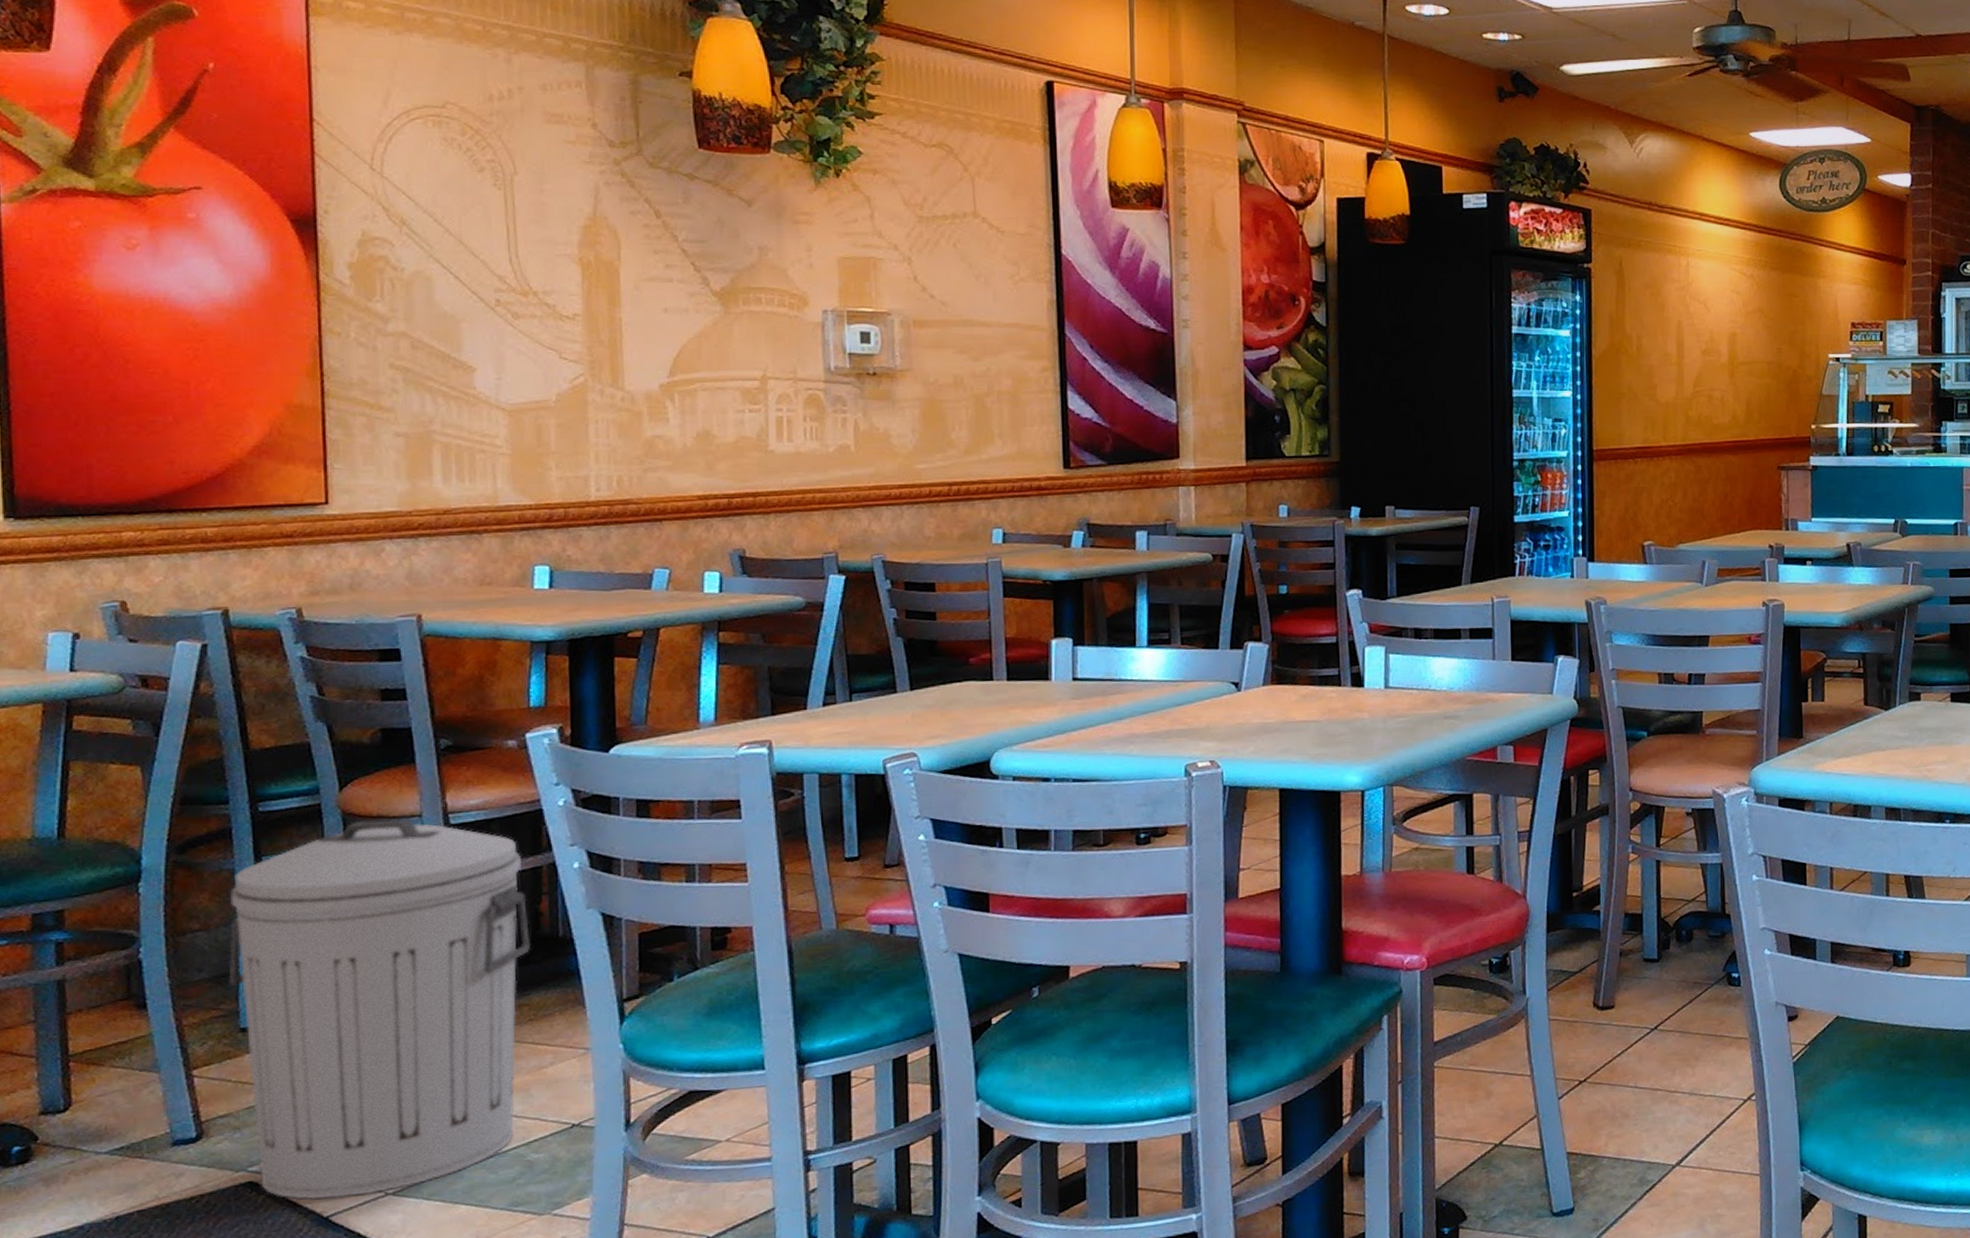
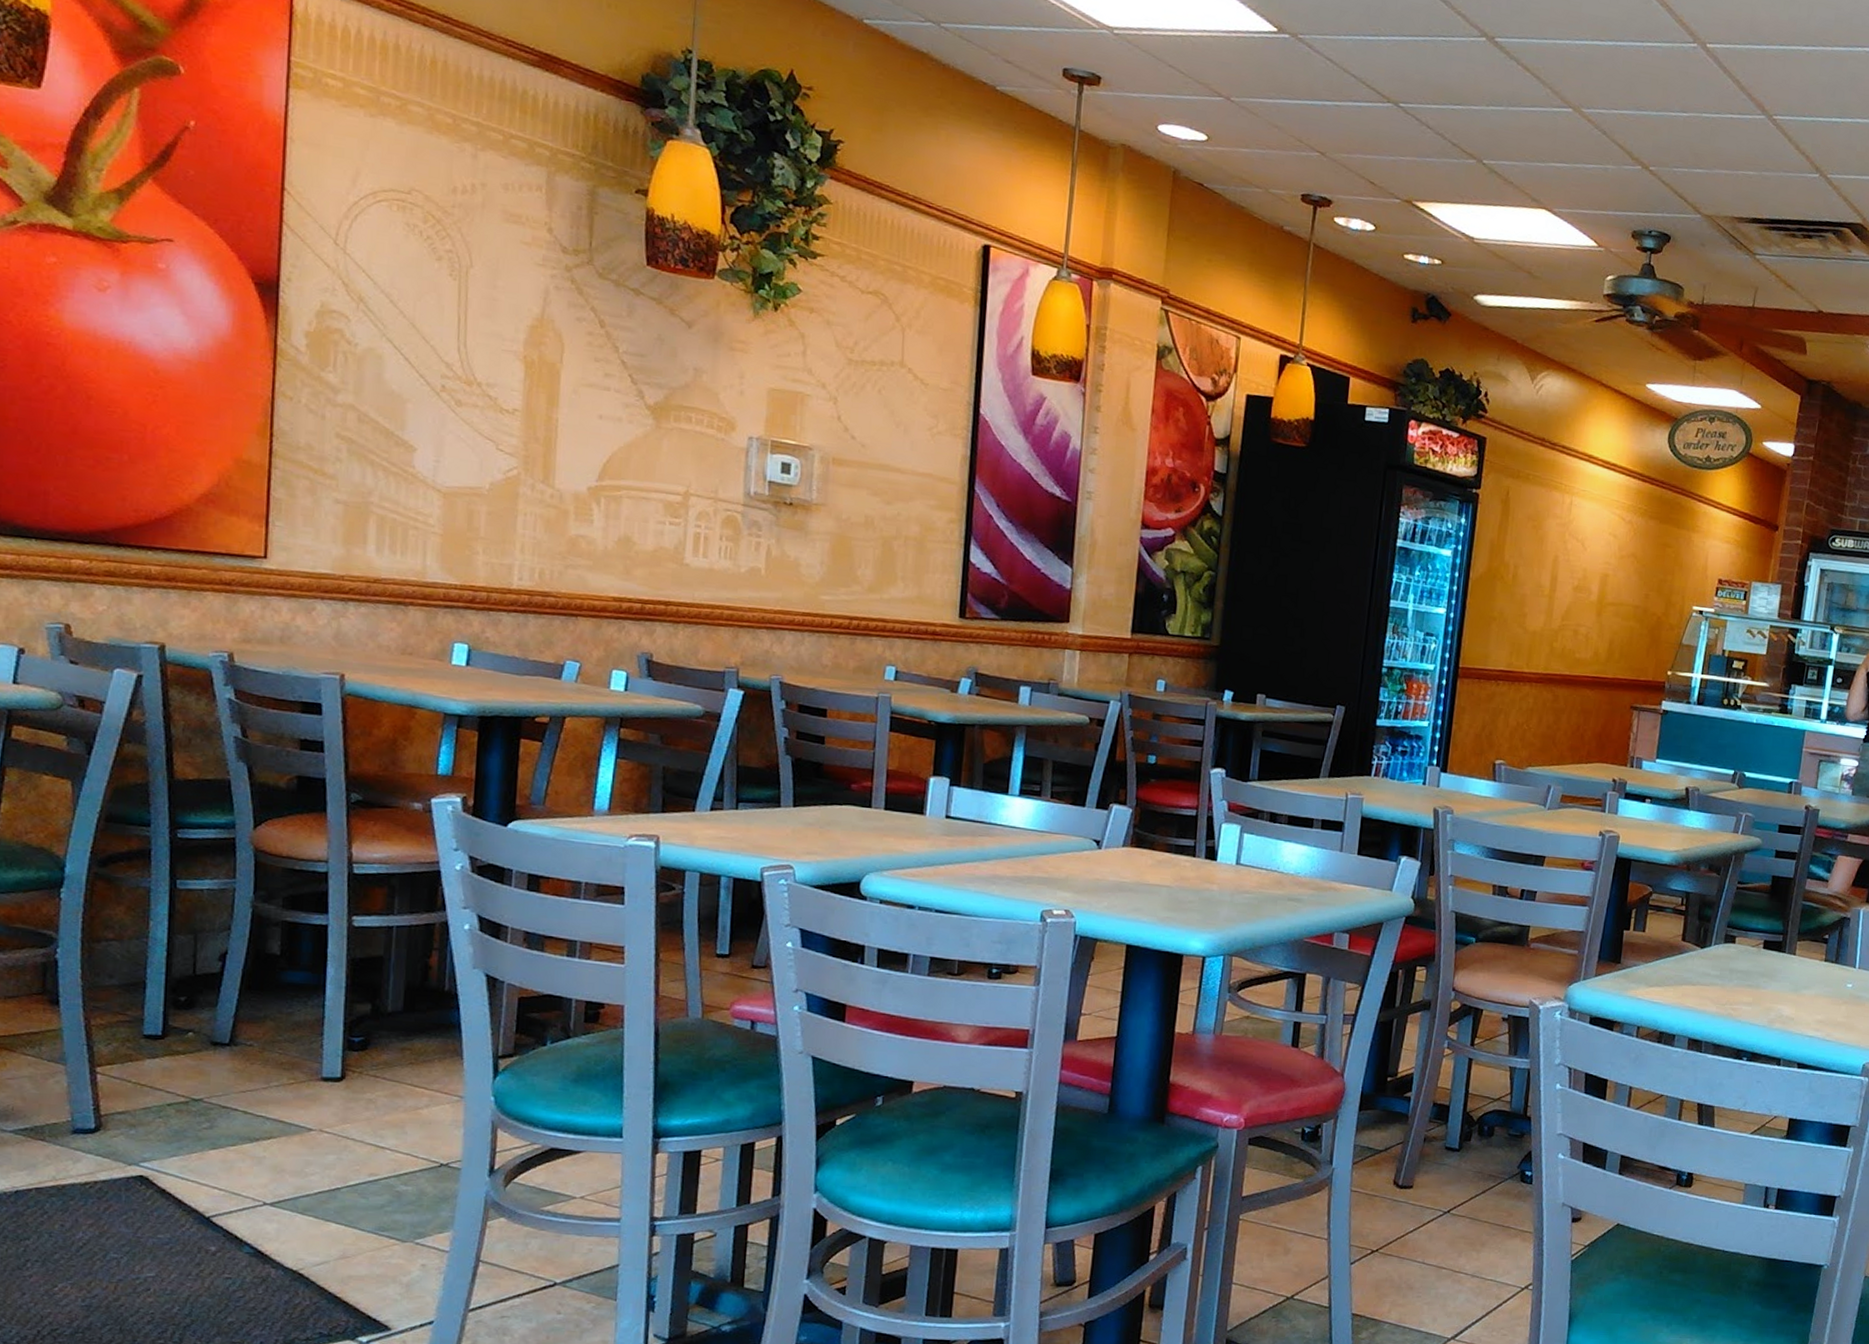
trash can: present [228,819,530,1200] -> none [136,859,419,1203]

